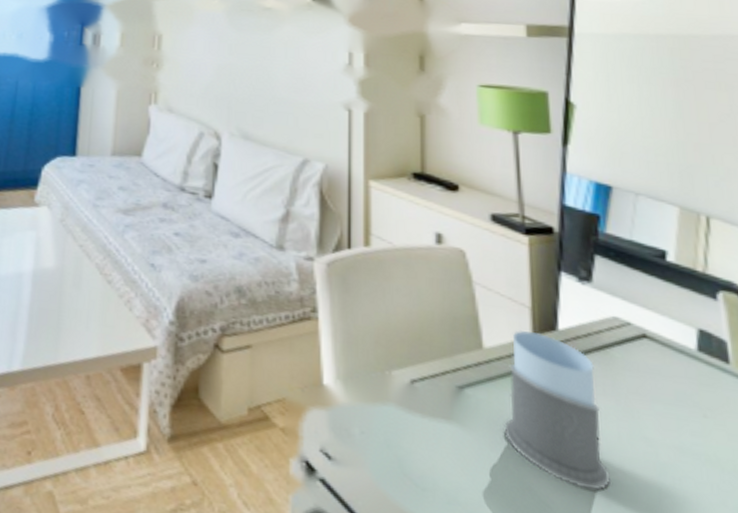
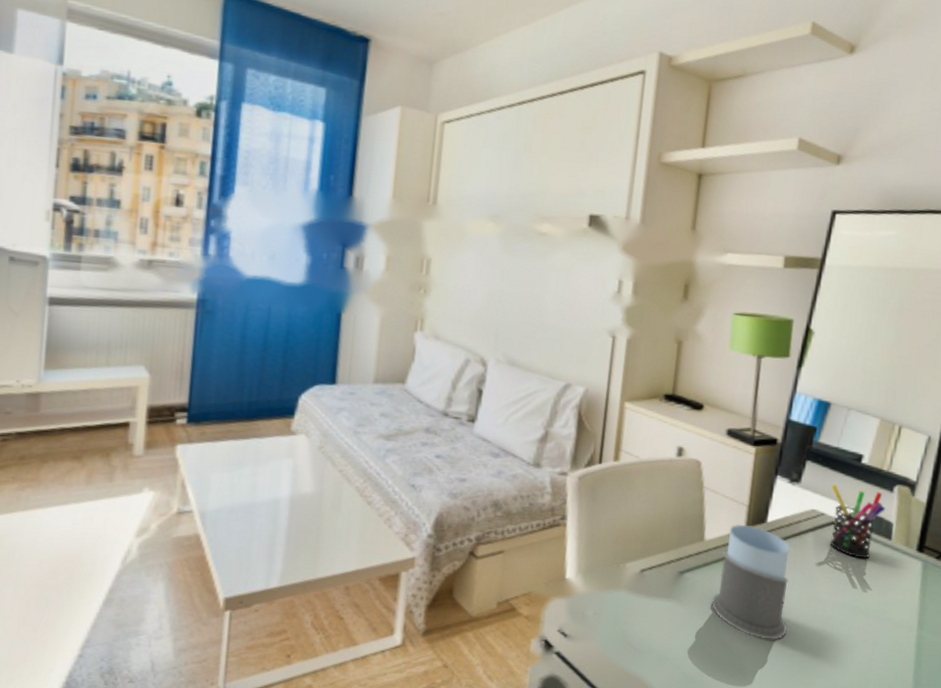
pen holder: none [632,286,712,387] -> present [830,484,886,559]

